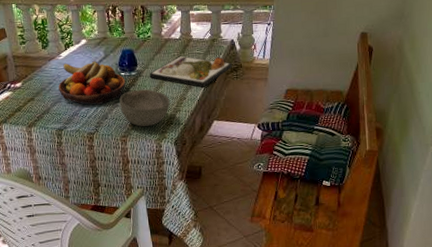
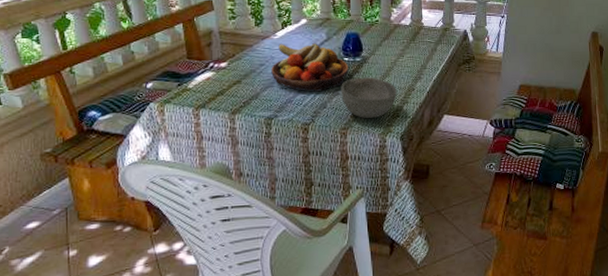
dinner plate: present [149,56,232,88] -> none [375,44,464,79]

